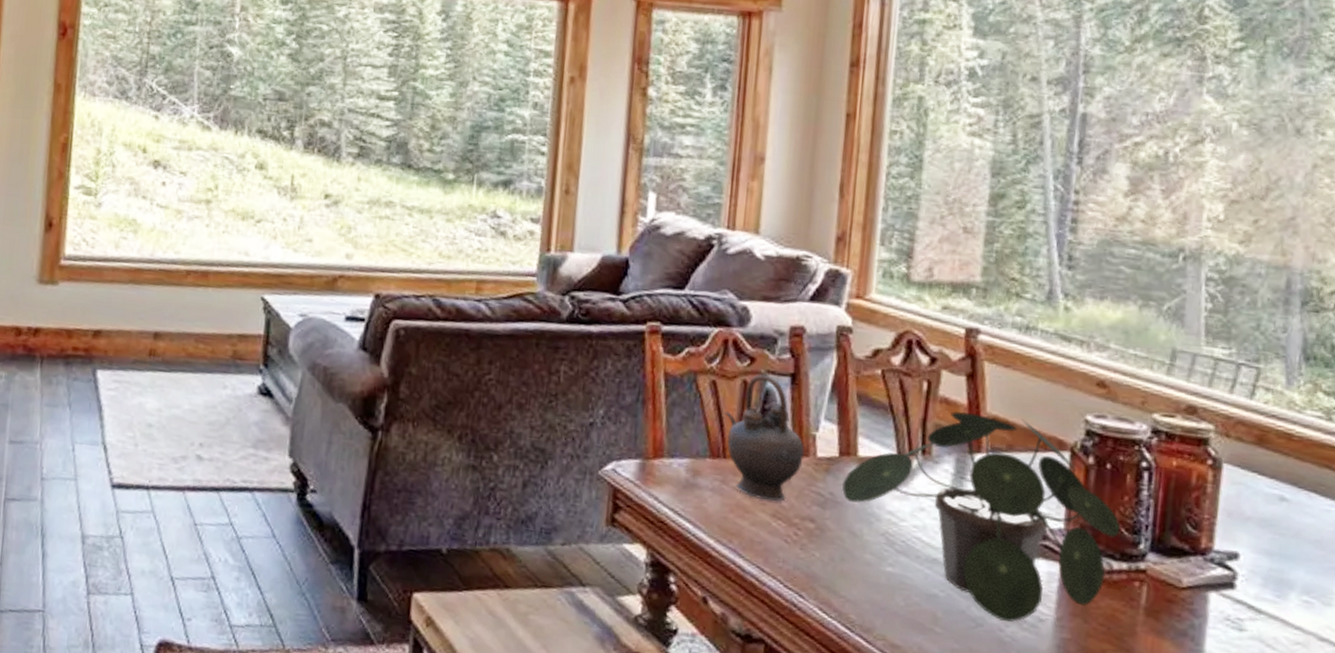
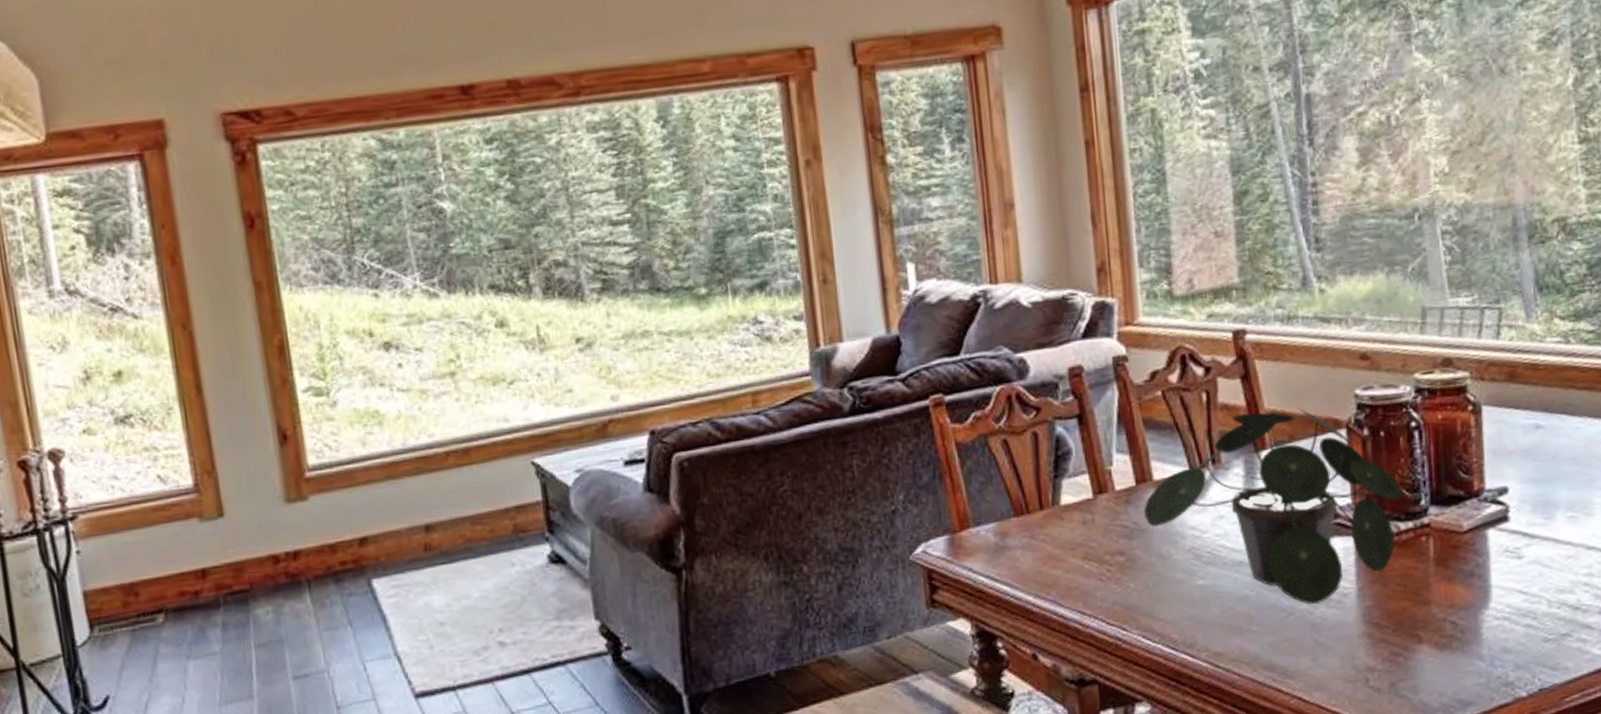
teapot: present [724,374,804,502] -> none [1020,422,1104,546]

